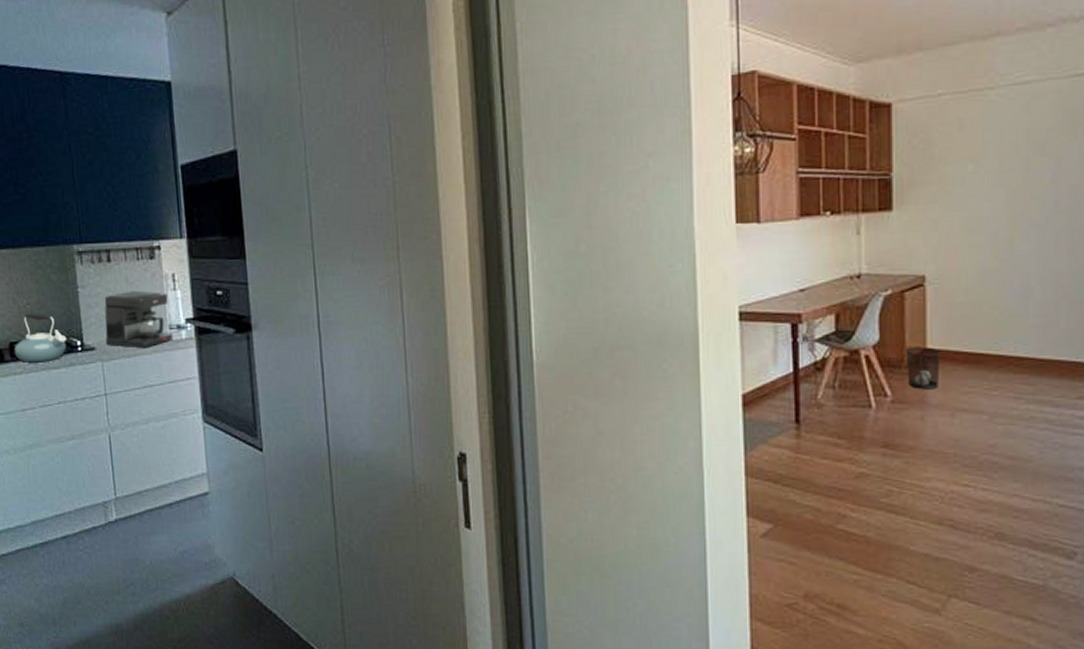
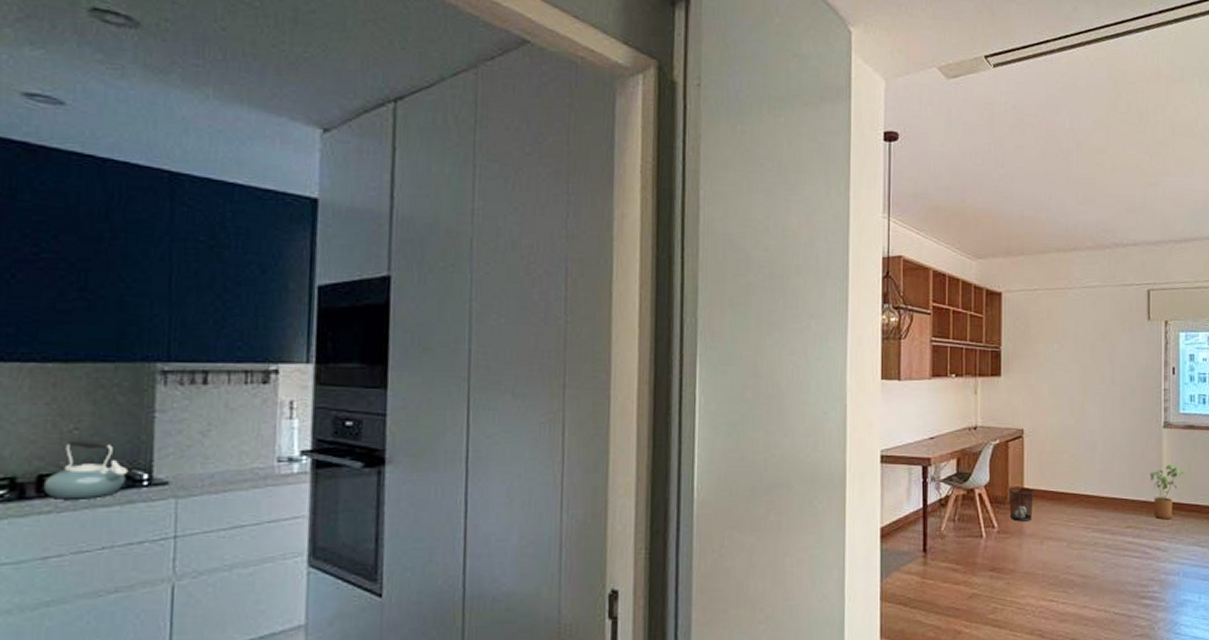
coffee maker: present [104,290,173,347] -> none [186,418,281,482]

